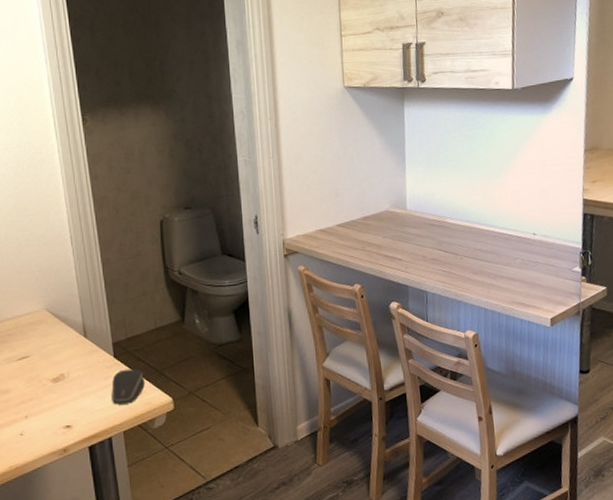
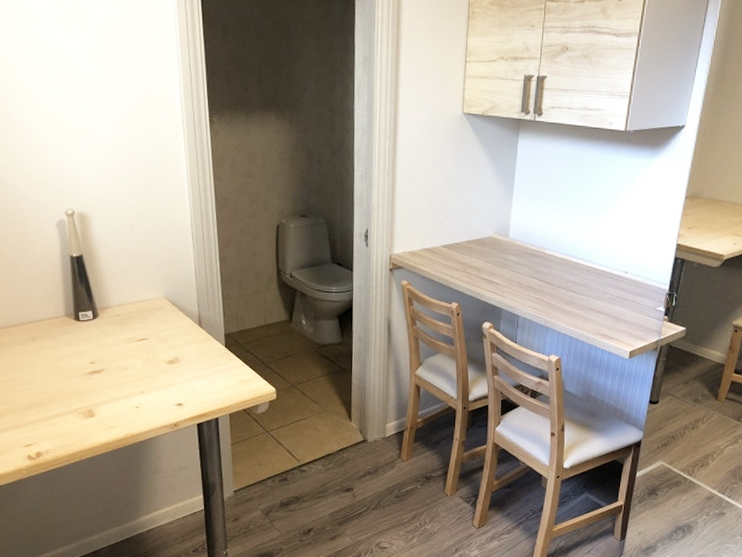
computer mouse: present [111,368,145,405] -> none [221,358,252,390]

